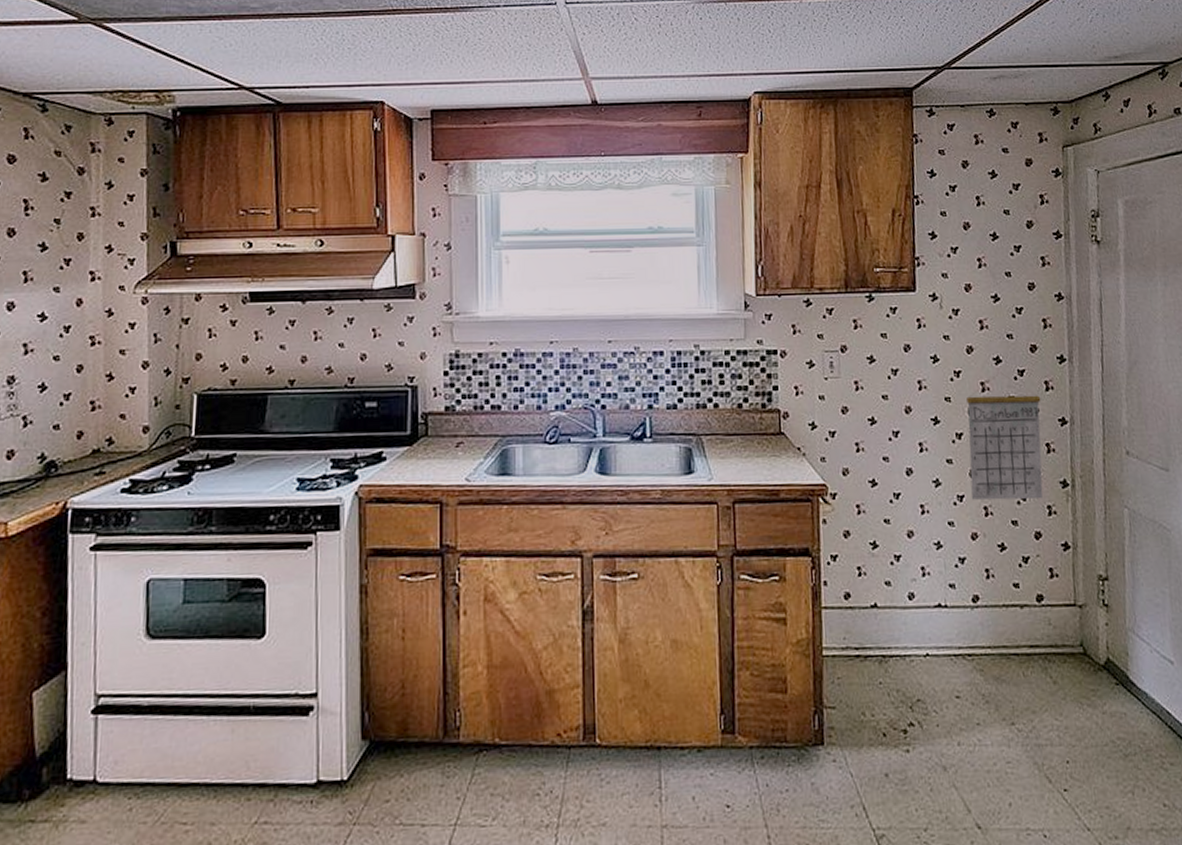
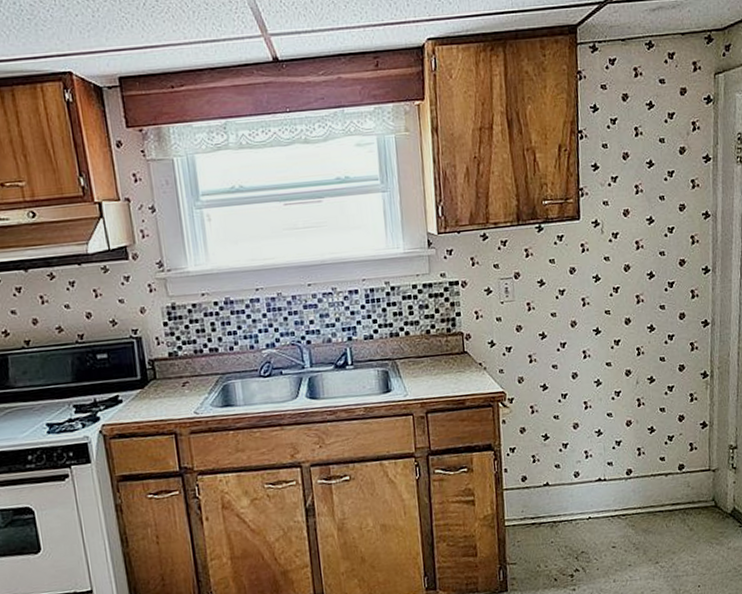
calendar: present [966,372,1044,500] -> none [624,285,688,394]

